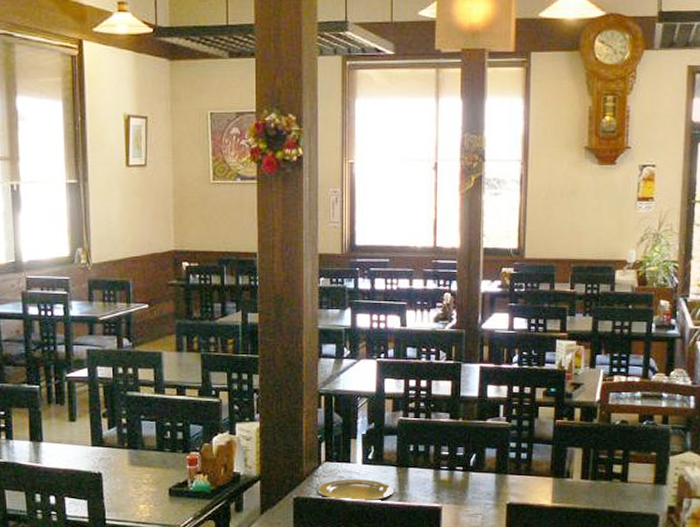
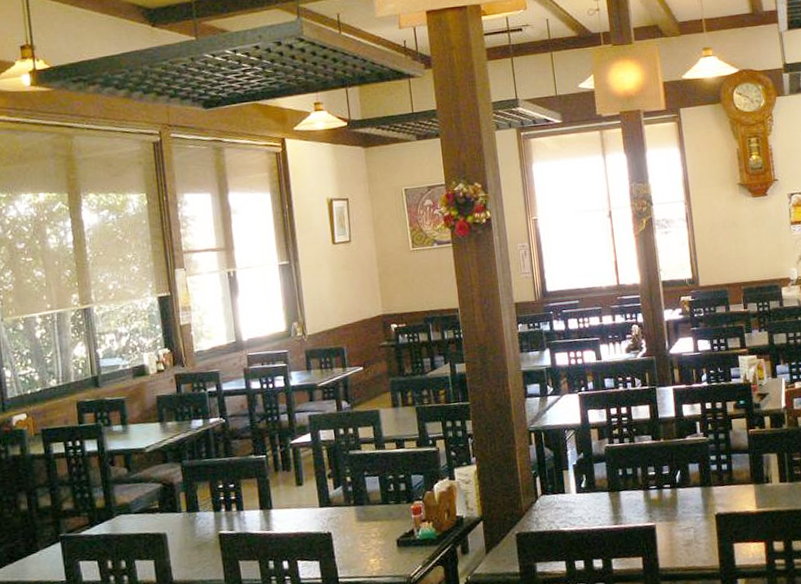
plate: present [318,478,395,502] -> none [537,507,610,531]

